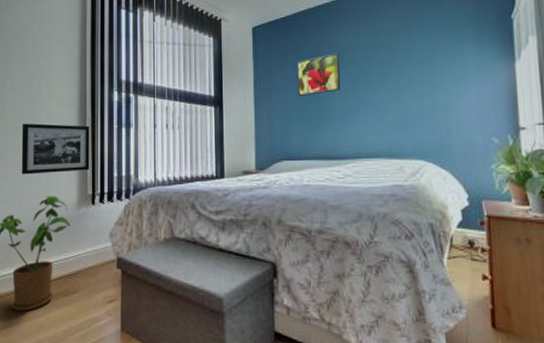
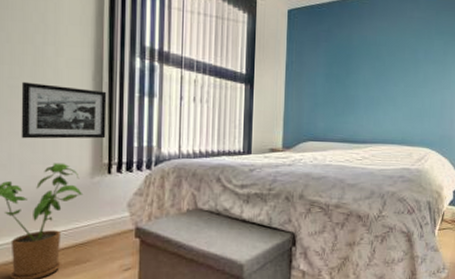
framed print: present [297,53,340,96] -> none [327,45,368,83]

